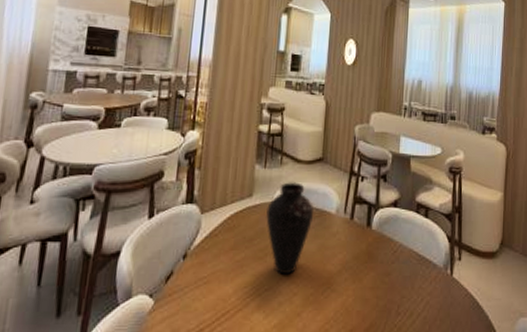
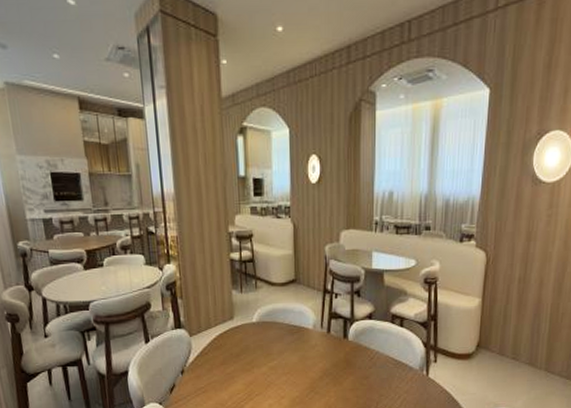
vase: present [266,182,313,275] -> none [248,303,292,383]

